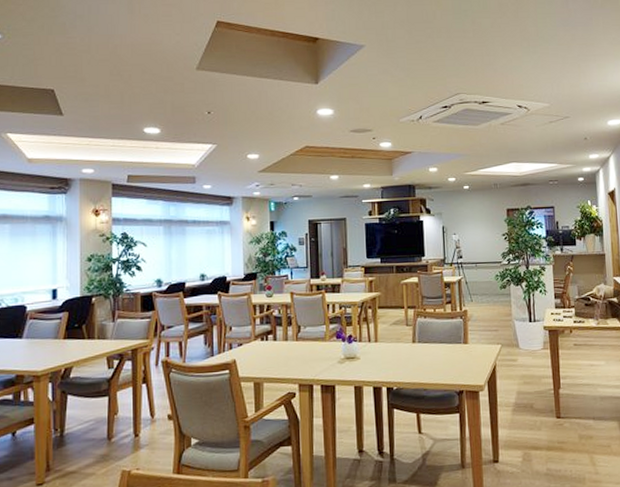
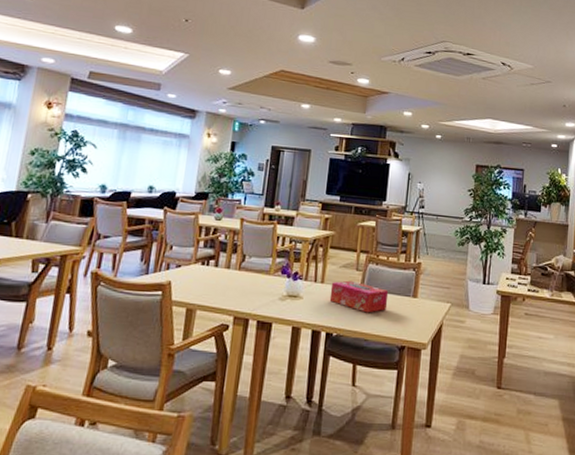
tissue box: none [384,336,441,365] -> present [329,280,389,313]

